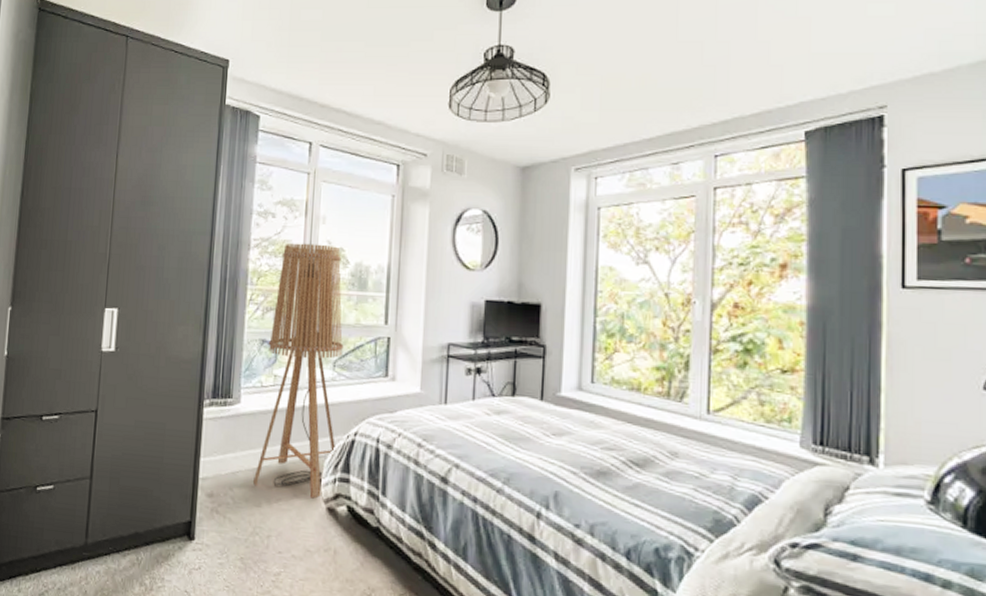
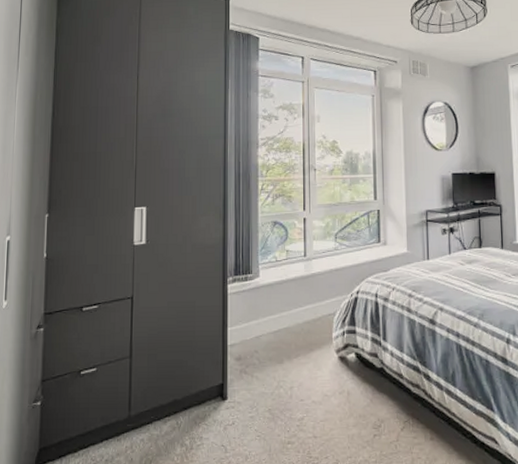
floor lamp: present [253,243,344,499] -> none [275,139,343,351]

